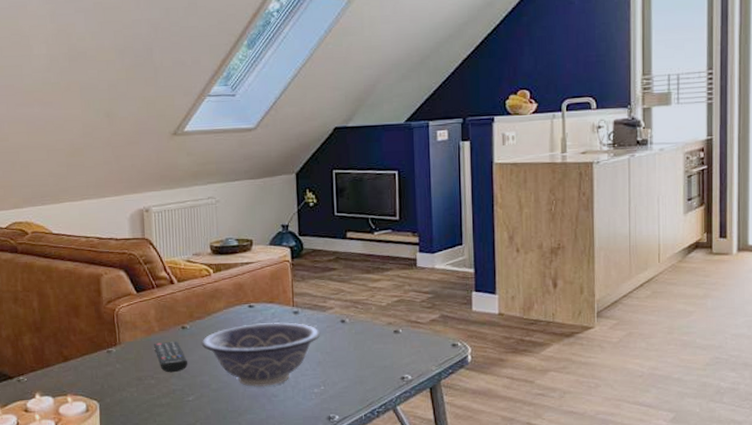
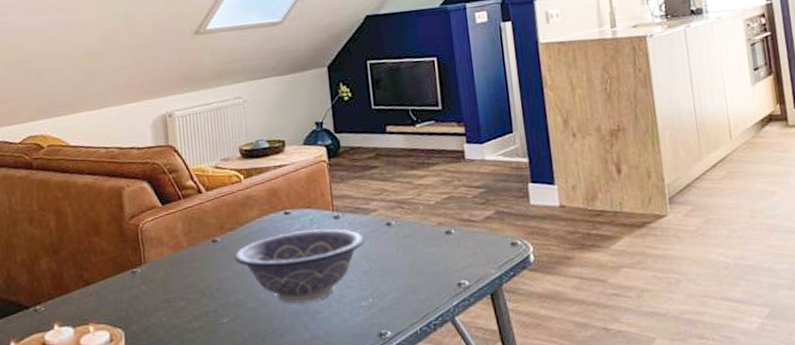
remote control: present [154,341,187,373] -> none [182,256,220,293]

